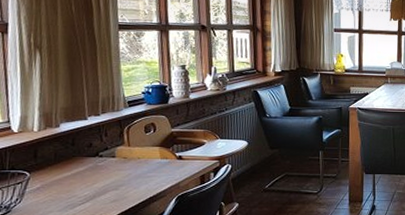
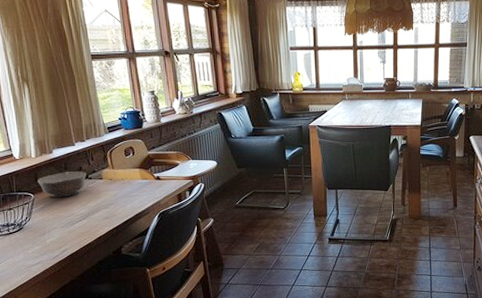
bowl: none [37,148,98,177] -> present [37,172,87,198]

